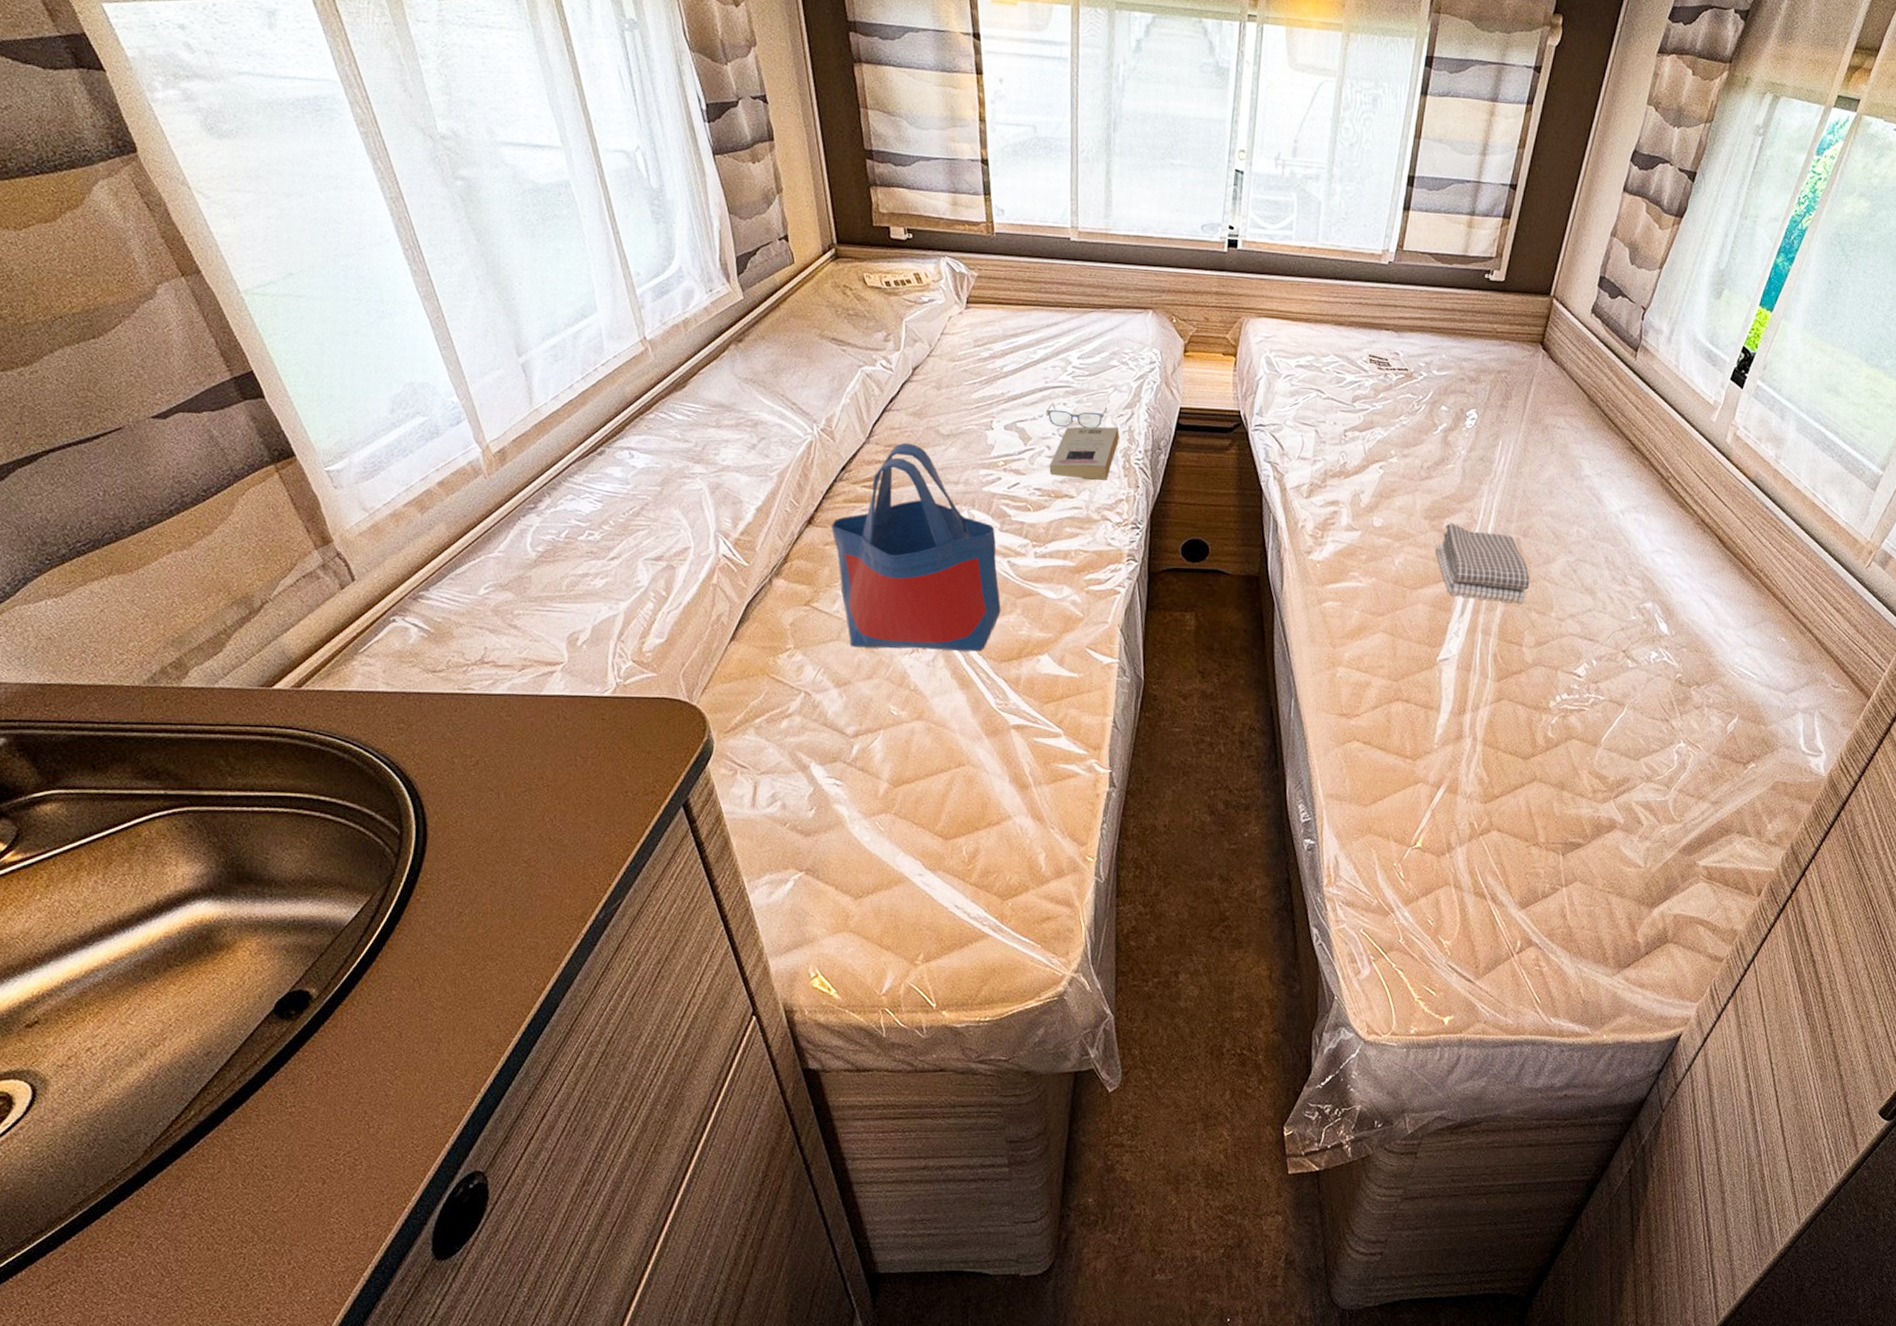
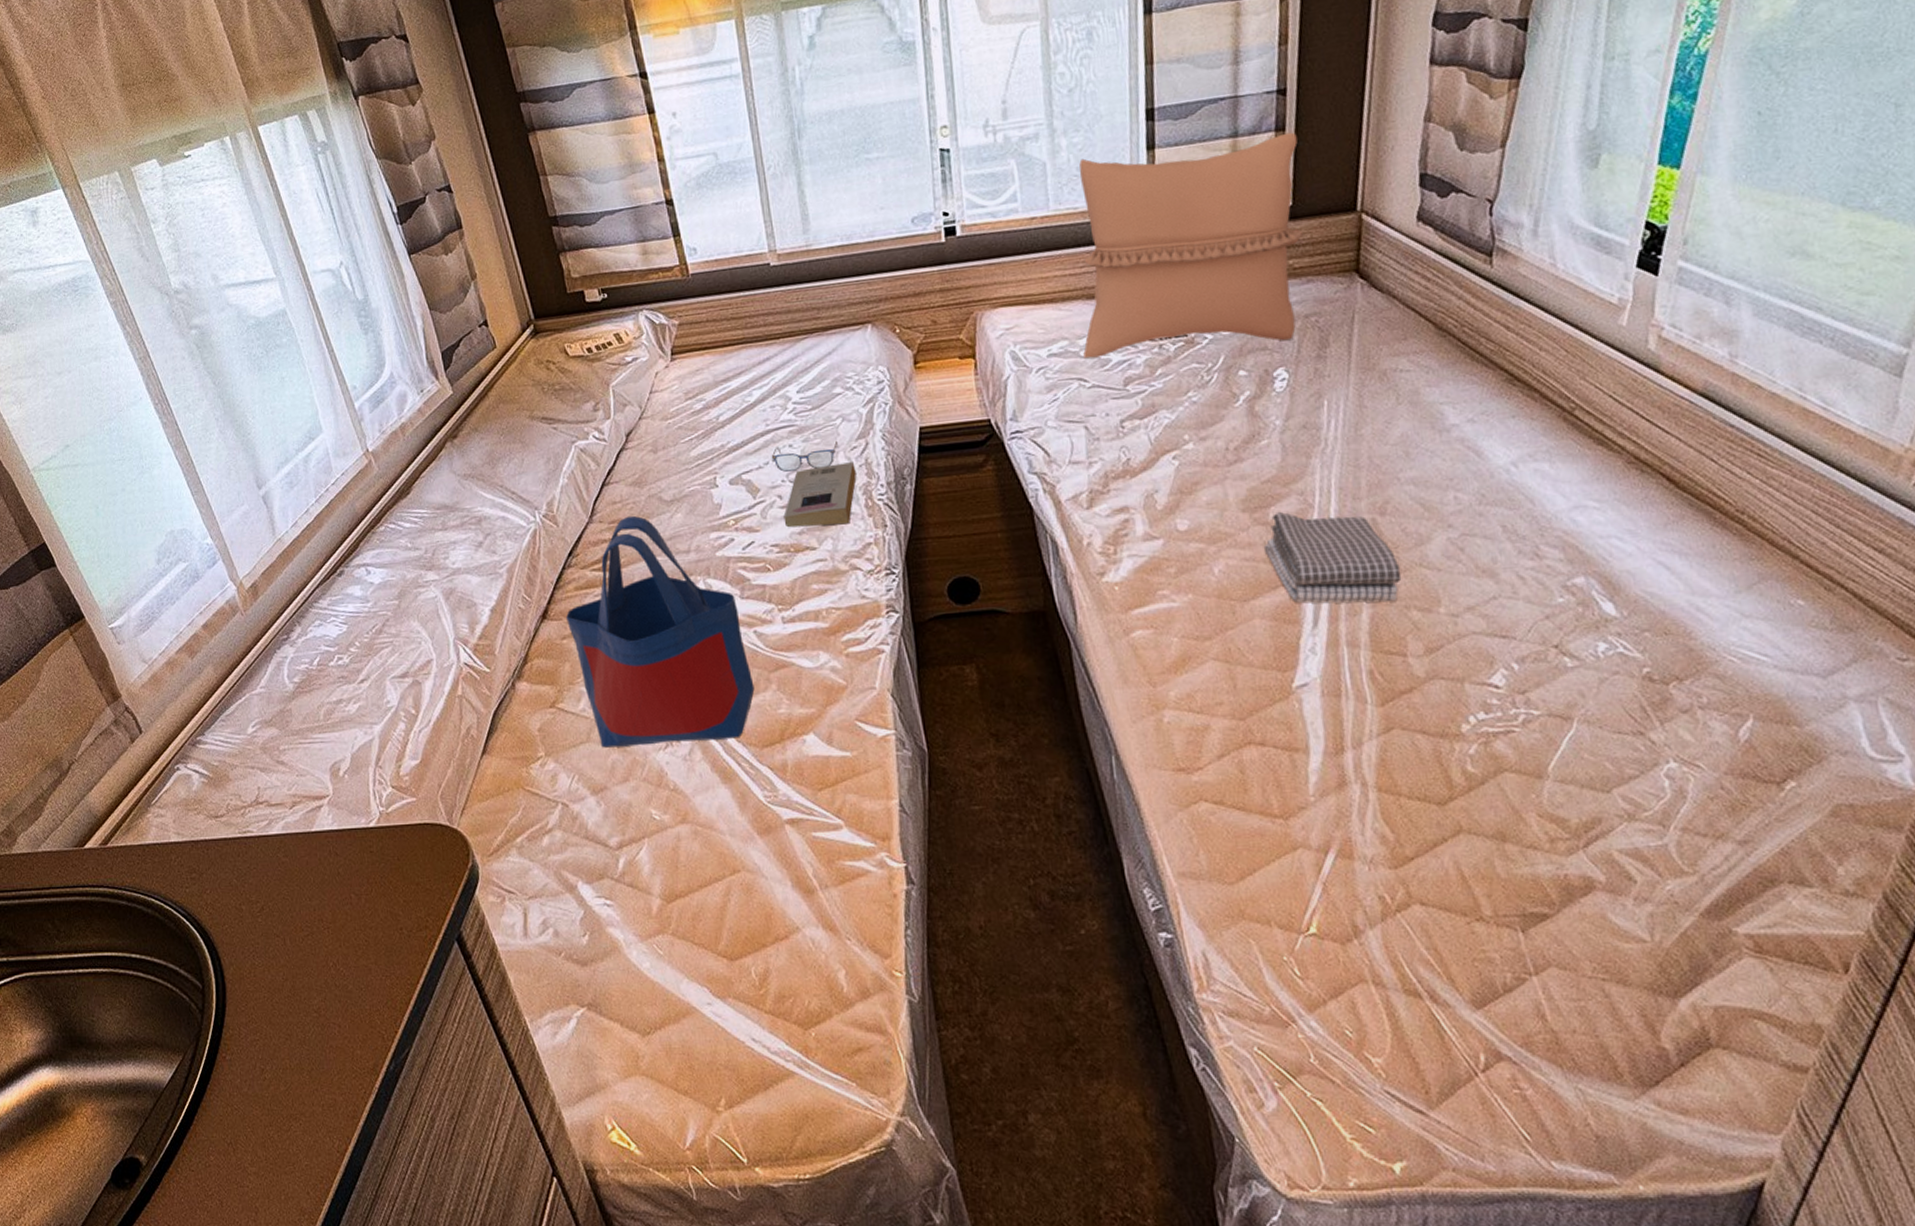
pillow: none [1324,205,1518,389] -> present [1079,132,1304,359]

